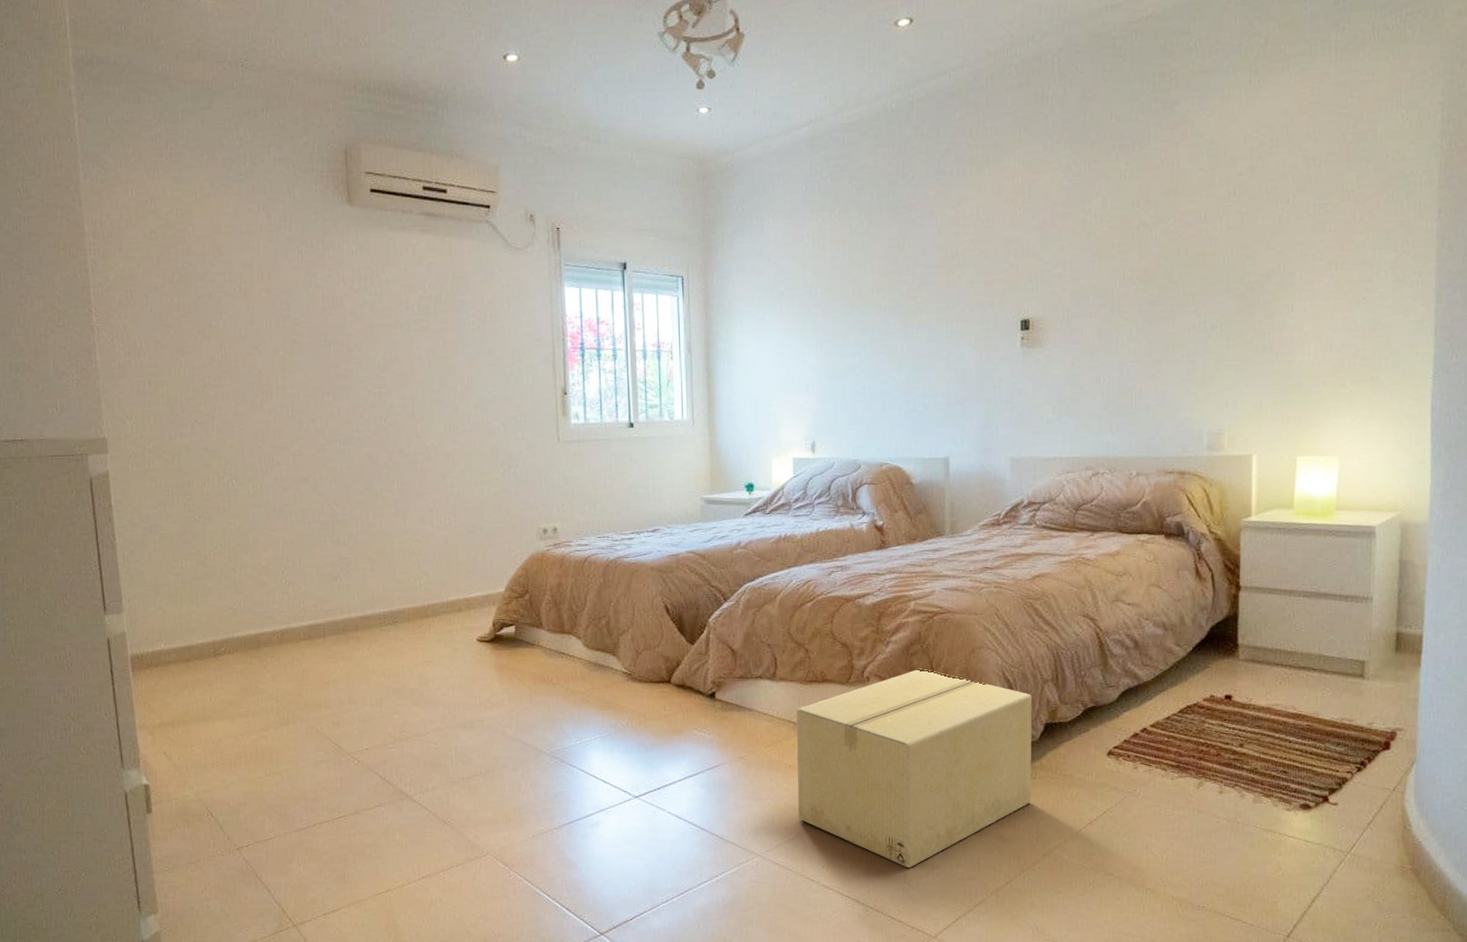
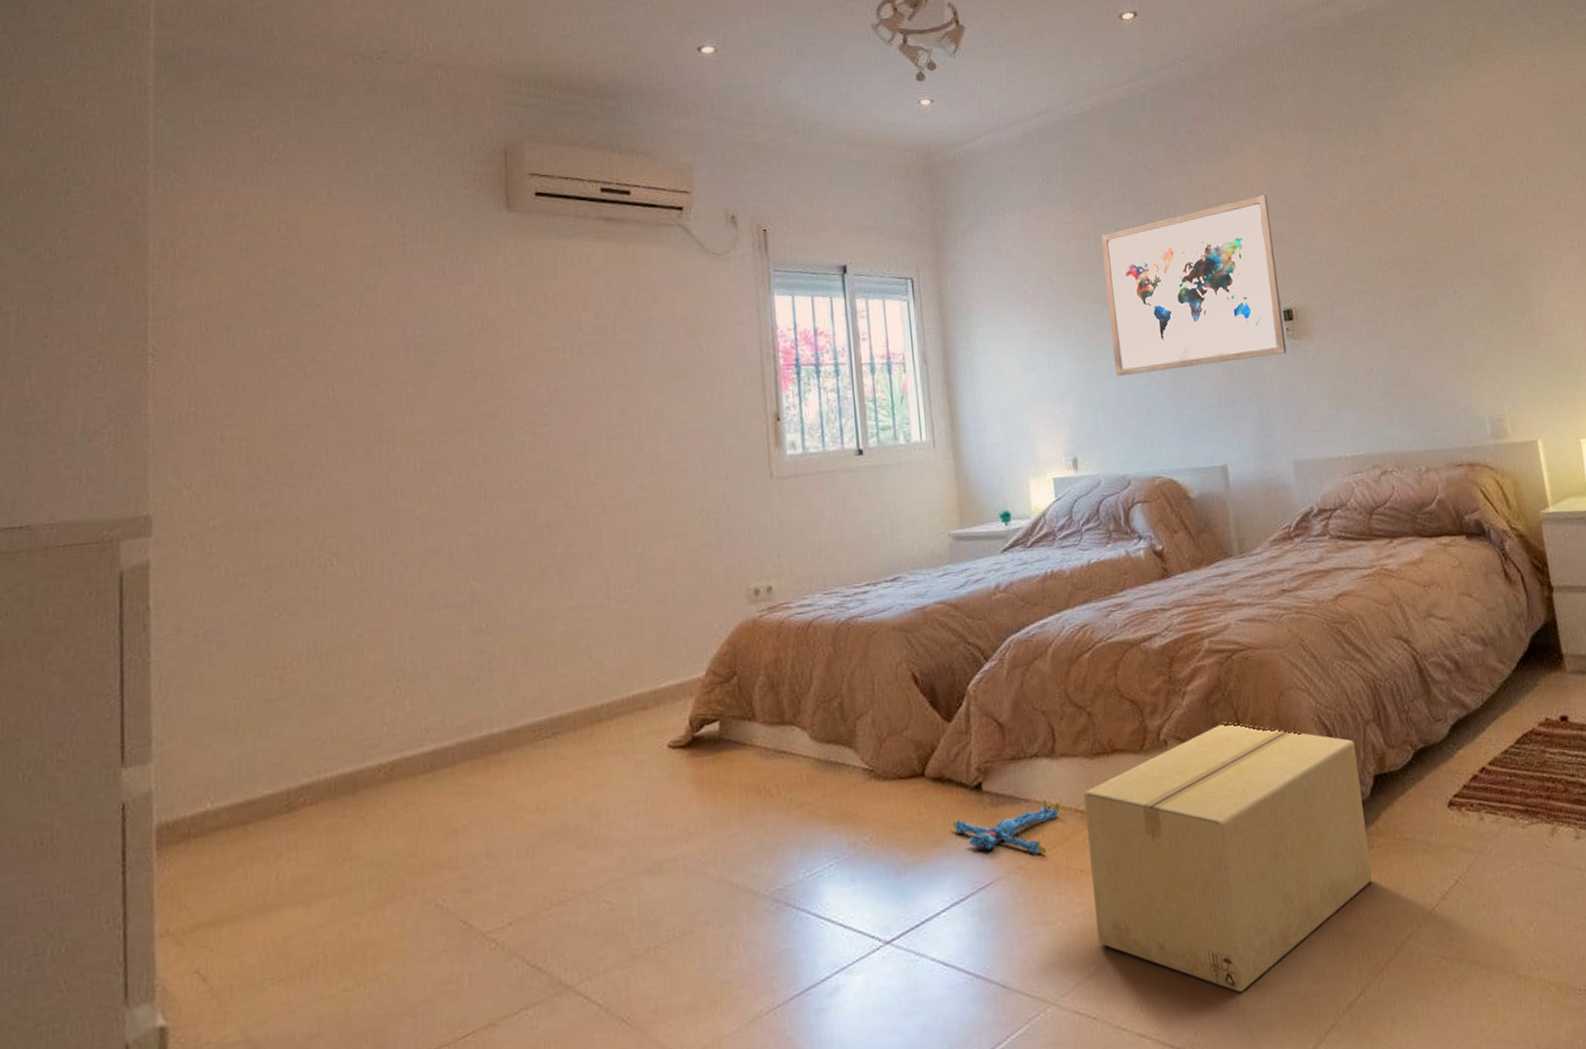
plush toy: none [690,710,778,750] -> present [952,798,1061,855]
wall art: none [856,207,1020,374] -> present [1101,194,1287,377]

